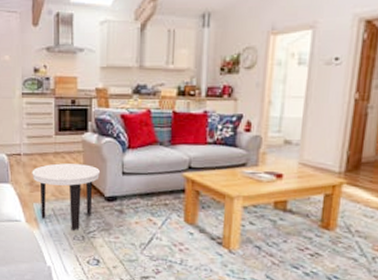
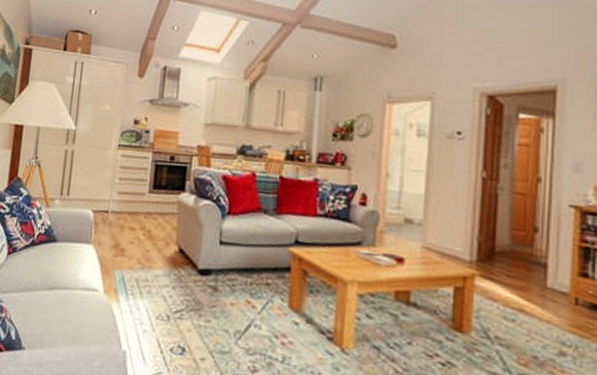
side table: present [32,163,101,230] -> none [118,225,196,308]

